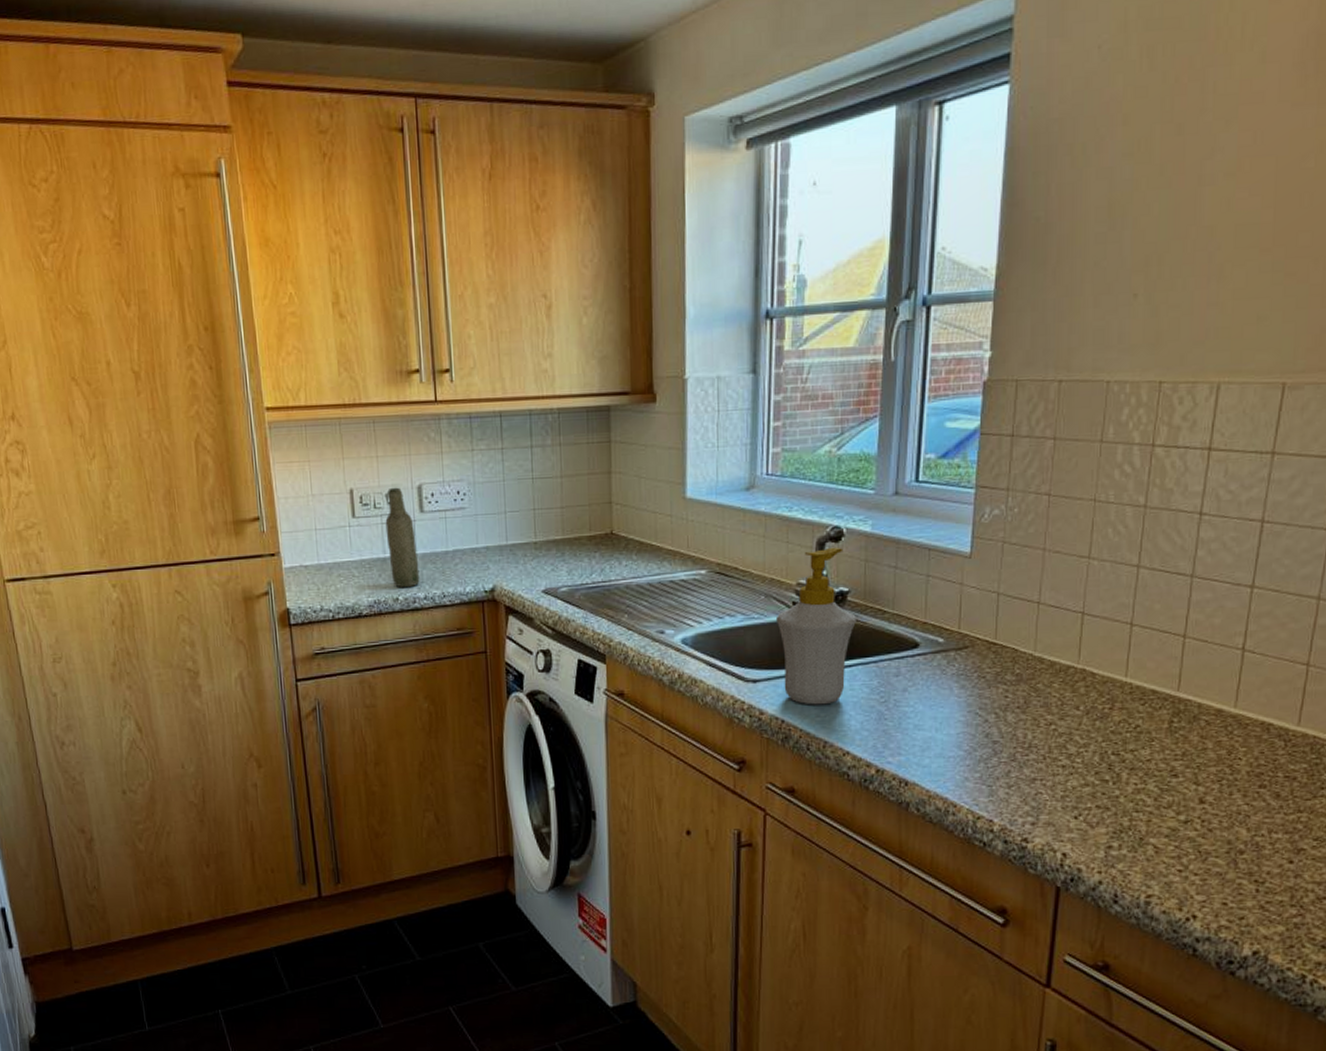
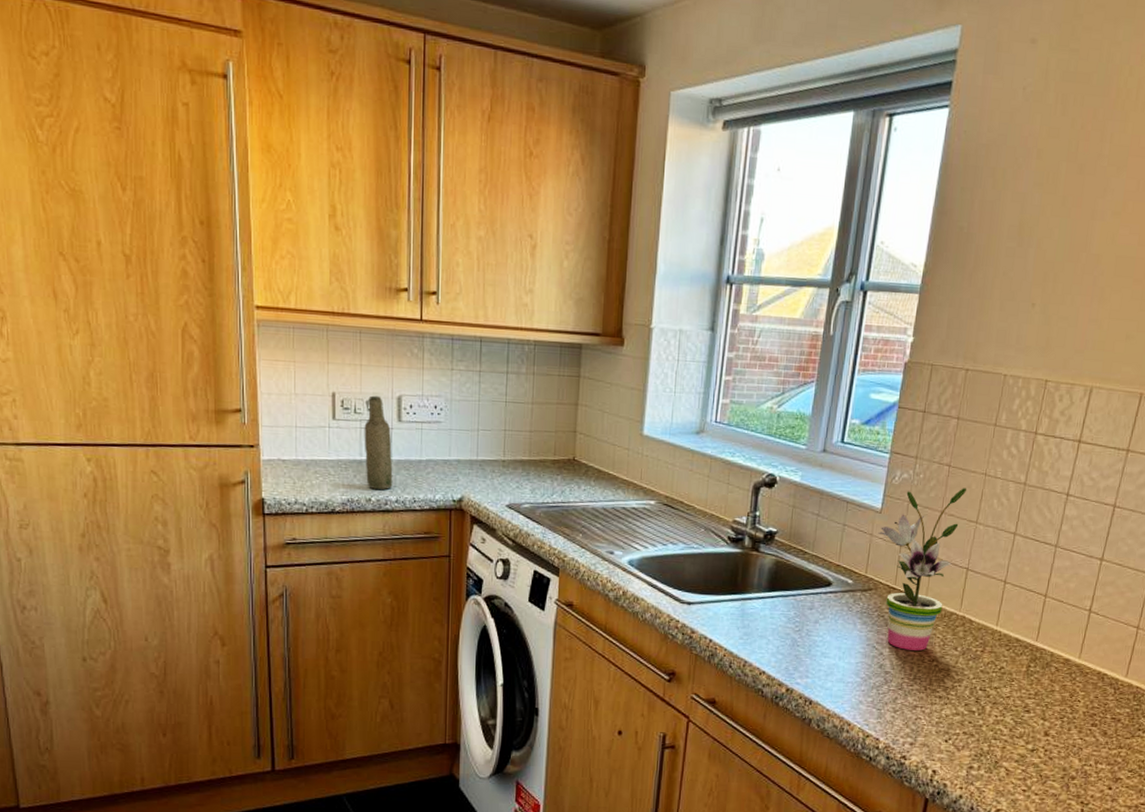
soap bottle: present [775,547,858,705] -> none [712,492,782,629]
potted plant: none [969,519,1074,714] -> present [878,488,967,651]

